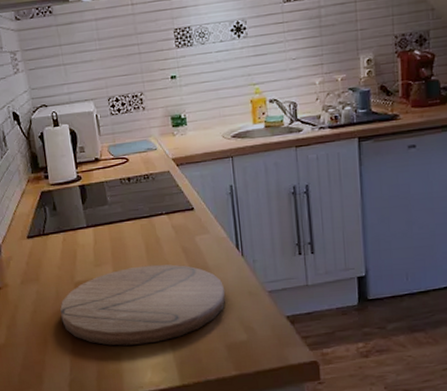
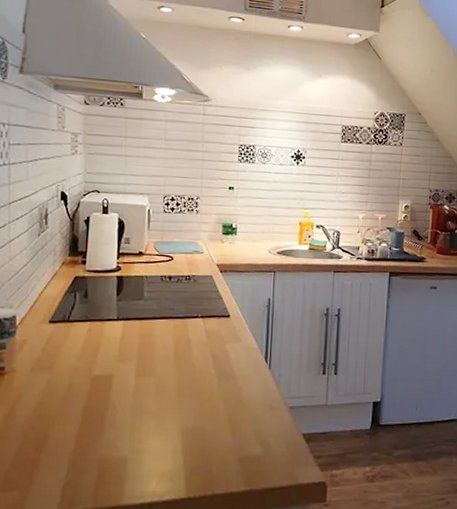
cutting board: present [60,264,226,346] -> none [69,367,248,450]

